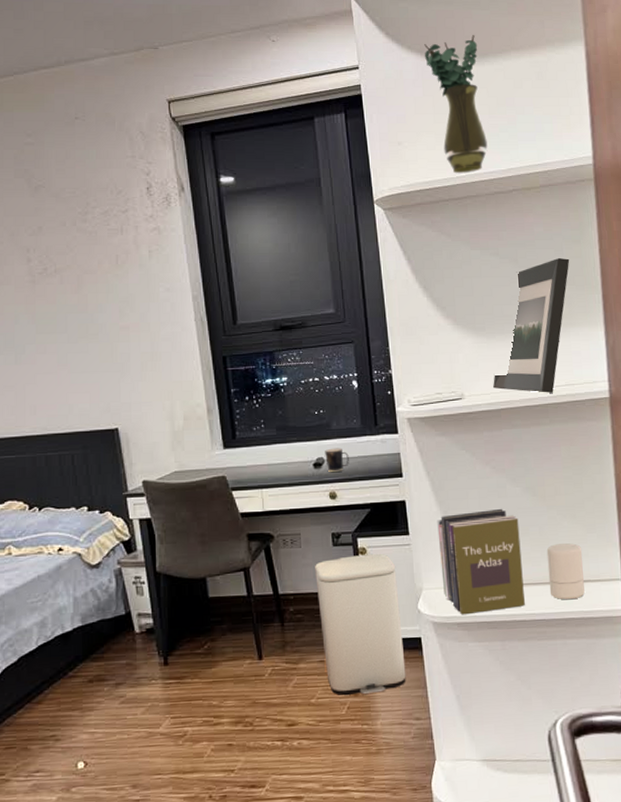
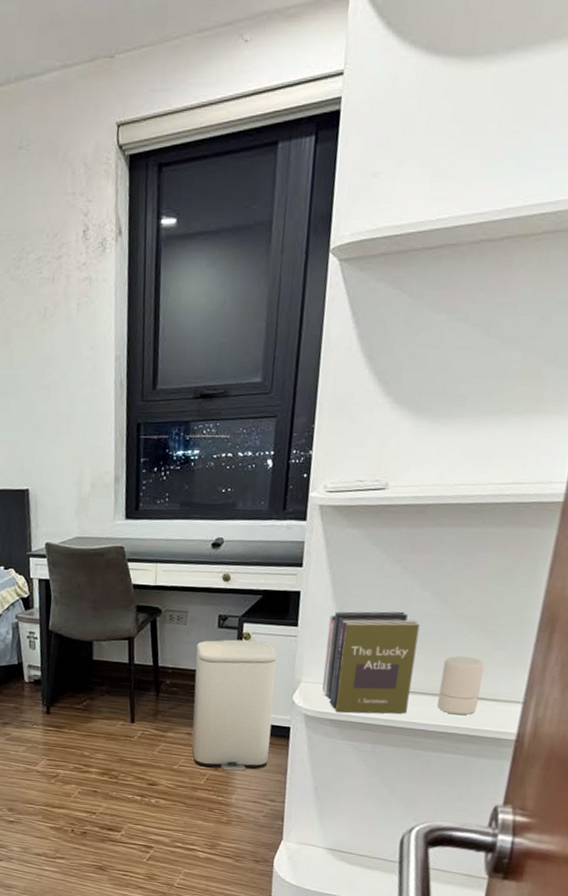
mug: present [325,448,349,473] -> none [225,529,250,555]
vase: present [424,35,488,174] -> none [427,19,506,215]
picture frame: present [493,257,570,393] -> none [424,326,558,491]

